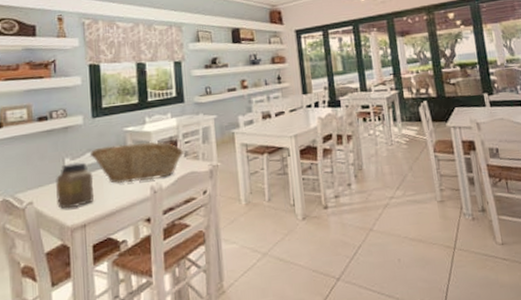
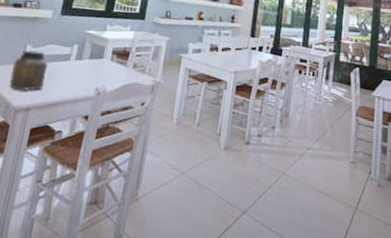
fruit basket: present [89,142,185,183] -> none [50,42,134,82]

